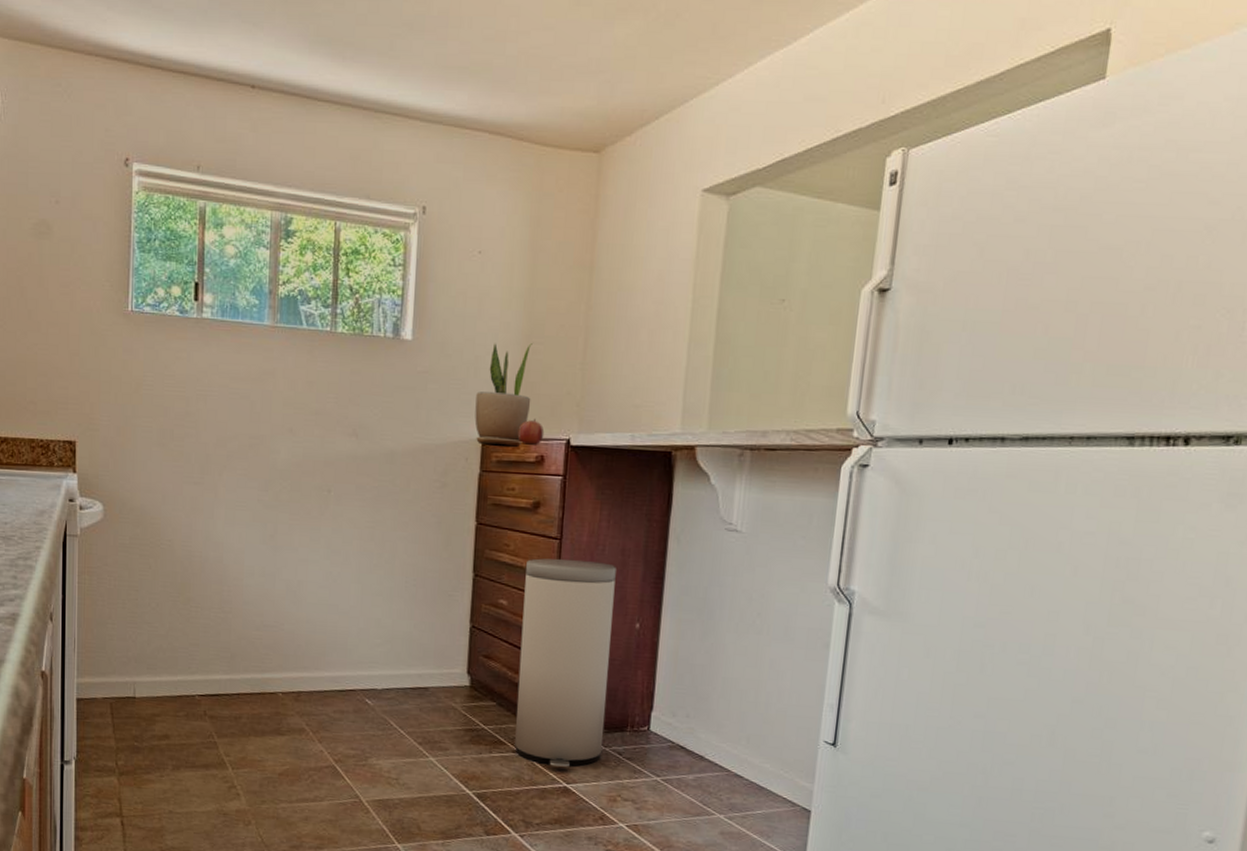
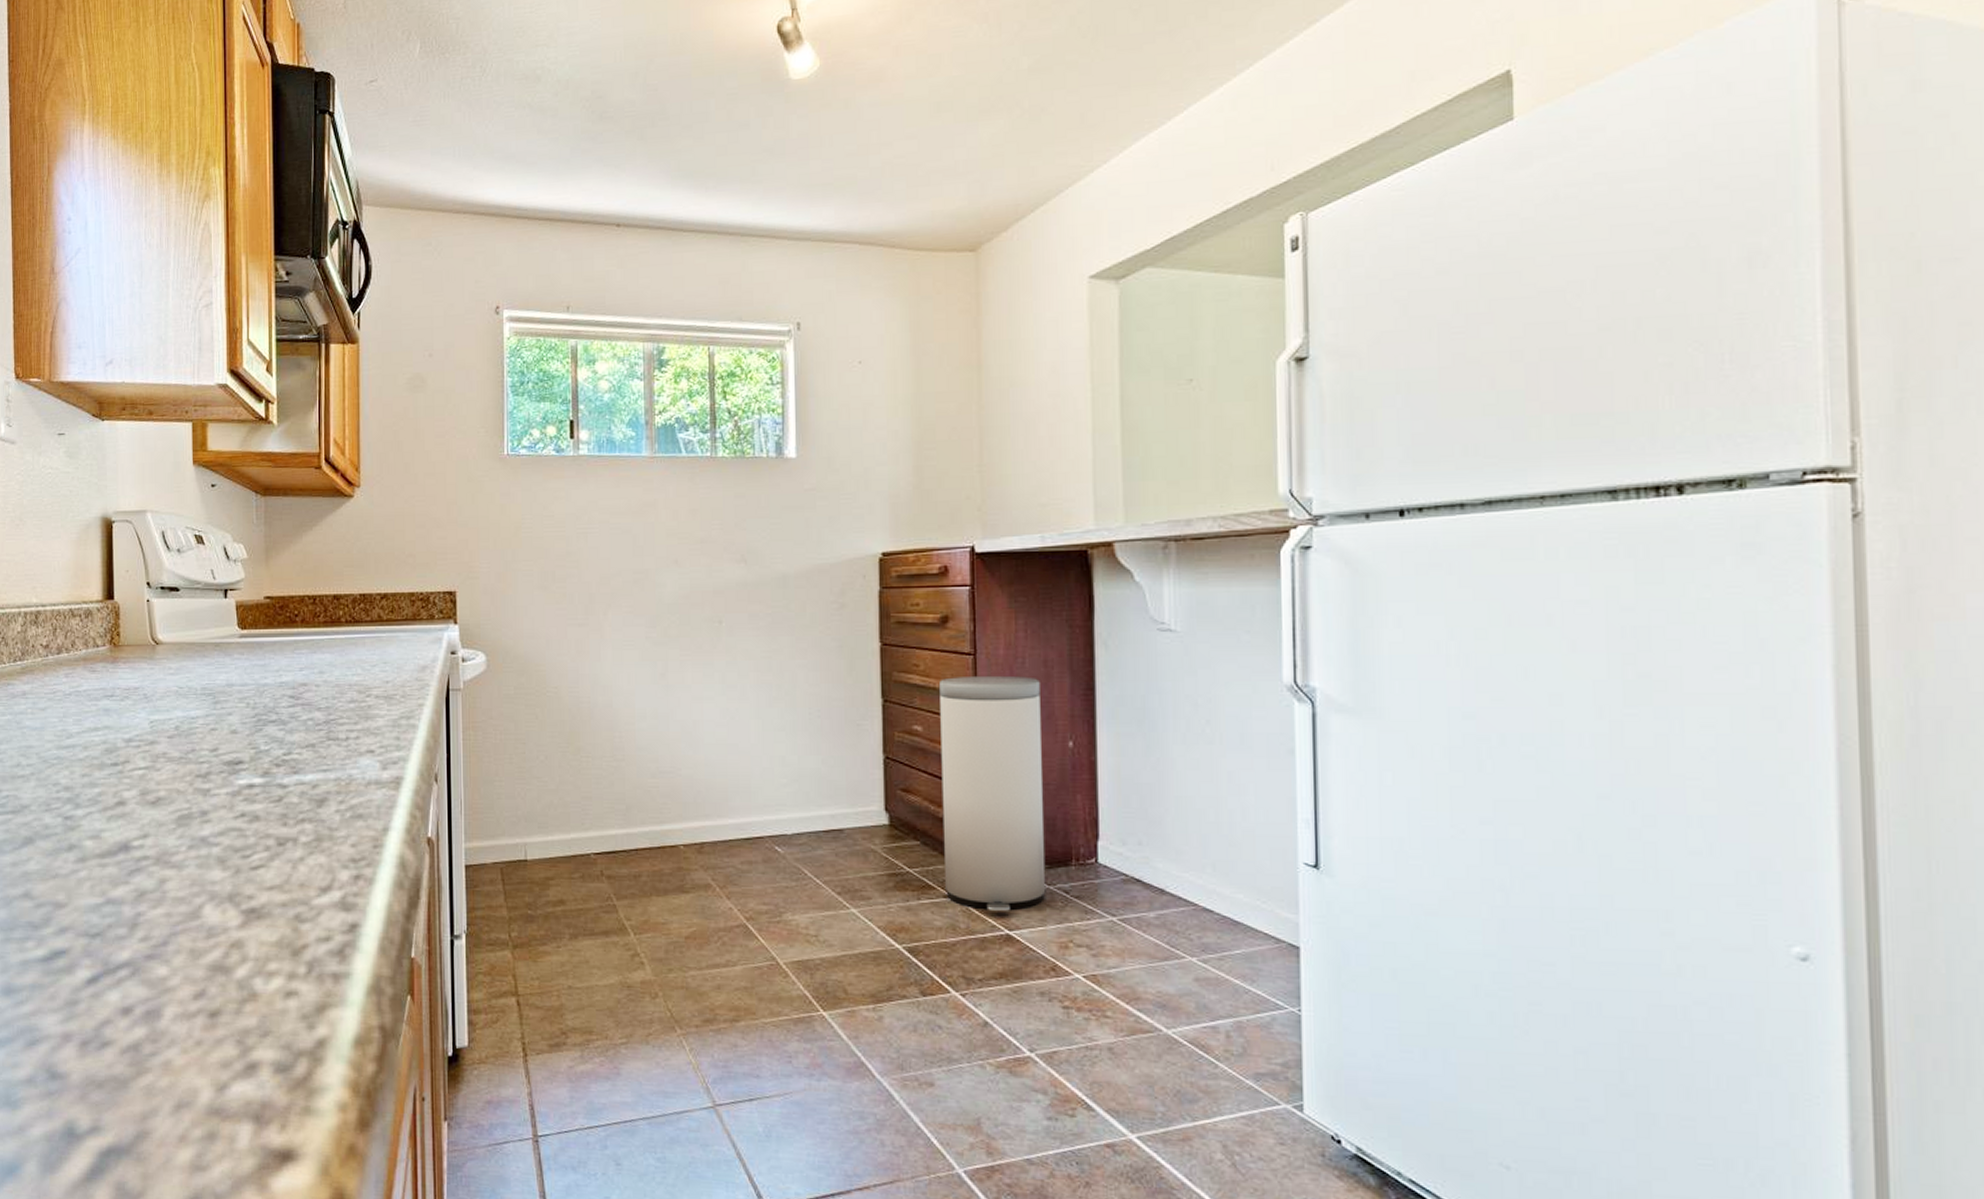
potted plant: present [475,343,532,448] -> none [869,450,928,561]
fruit: present [518,418,545,446] -> none [918,527,946,557]

